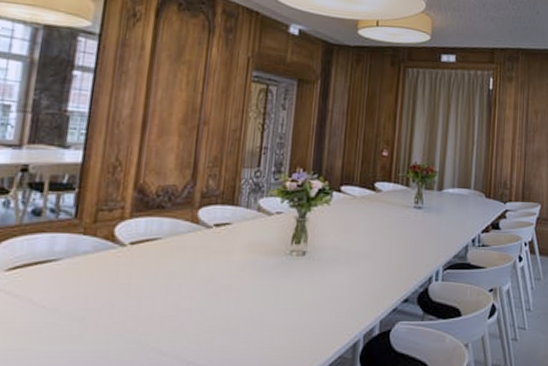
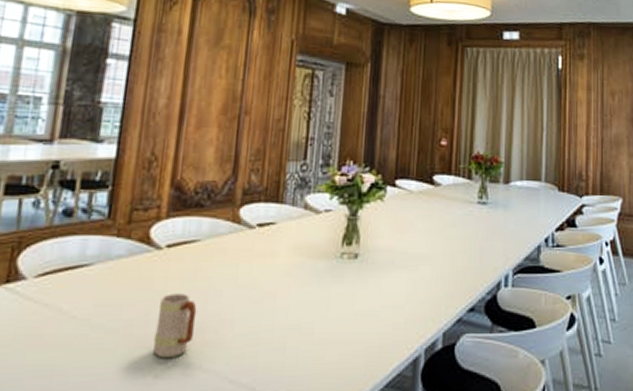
mug: none [117,286,158,344] -> present [153,293,197,359]

